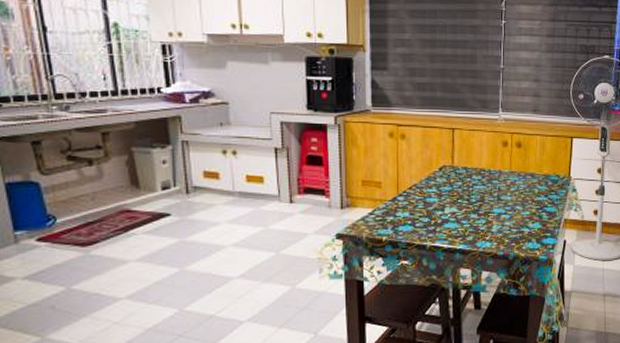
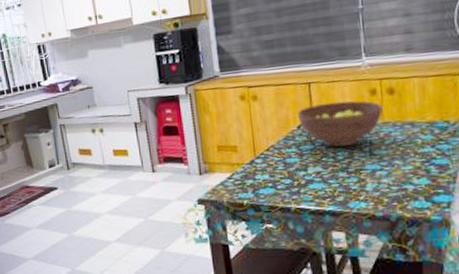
fruit bowl: none [440,149,511,191] -> present [297,100,383,148]

